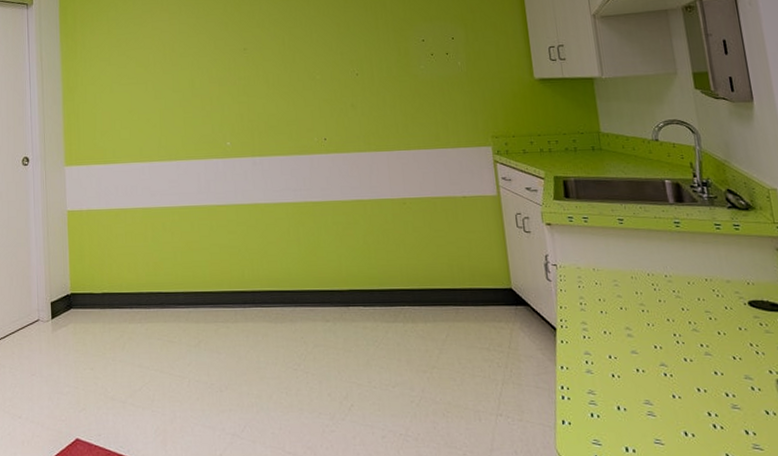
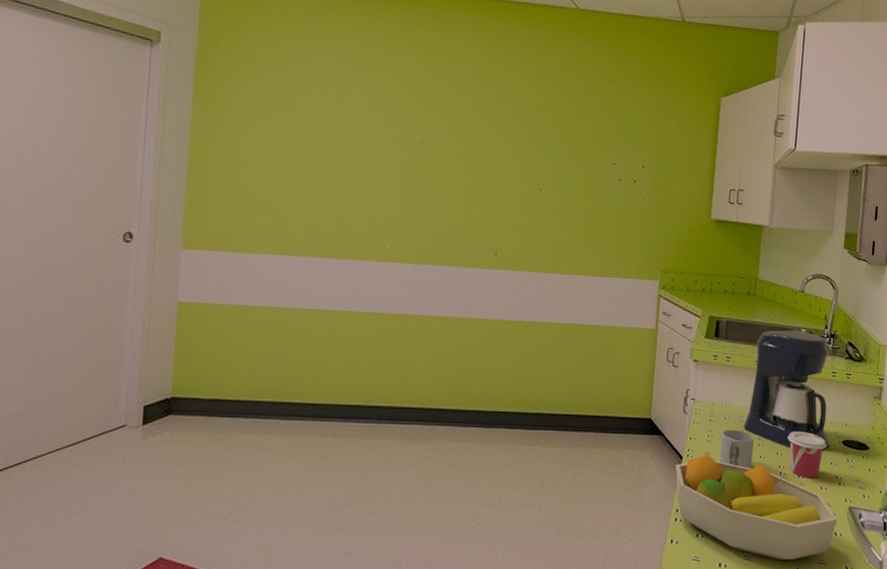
fruit bowl: none [550,324,766,444] -> present [675,454,838,560]
mug: none [595,296,641,339] -> present [719,430,754,469]
coffee maker: none [614,182,733,313] -> present [743,330,830,449]
cup: none [676,294,729,347] -> present [787,432,827,479]

